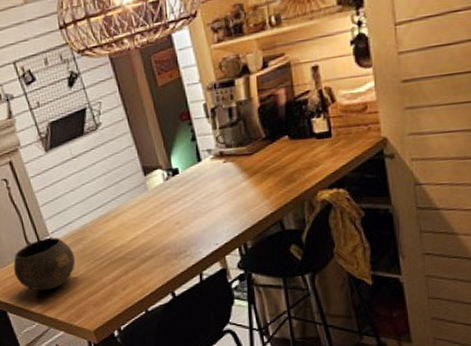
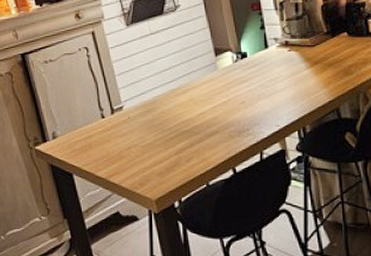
bowl: present [13,237,76,291] -> none [85,105,144,156]

